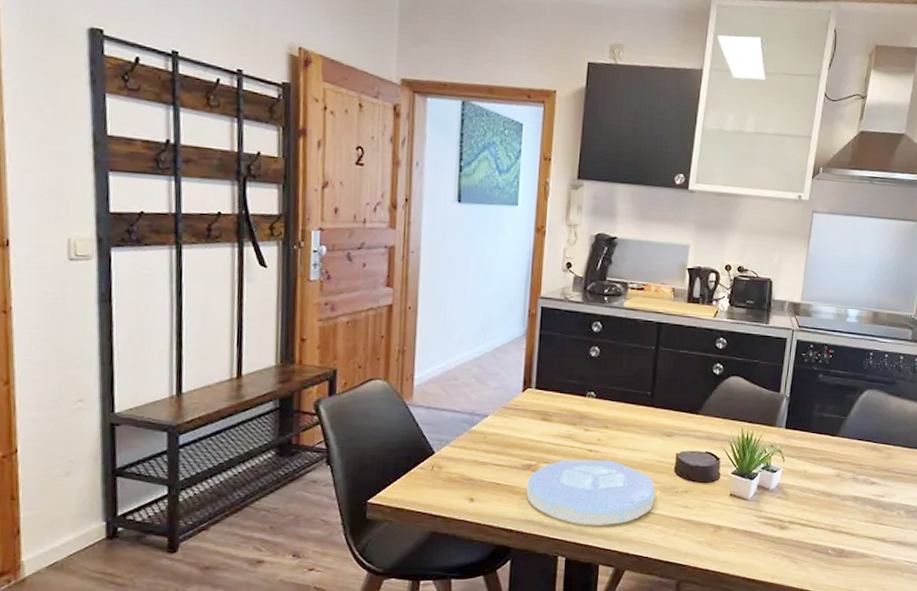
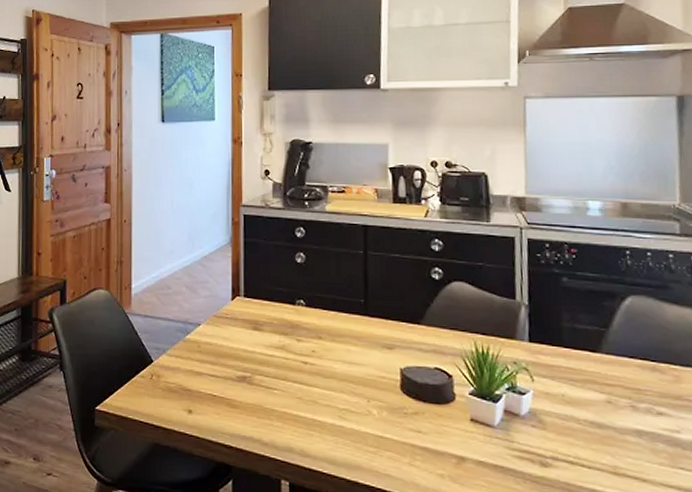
plate: present [526,460,655,525] -> none [243,372,382,448]

